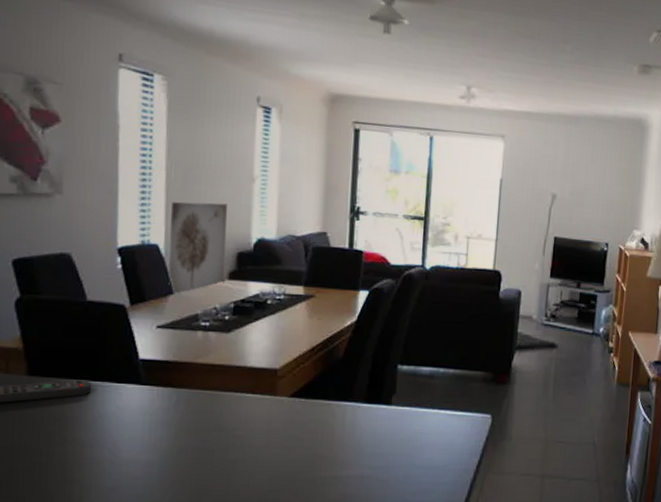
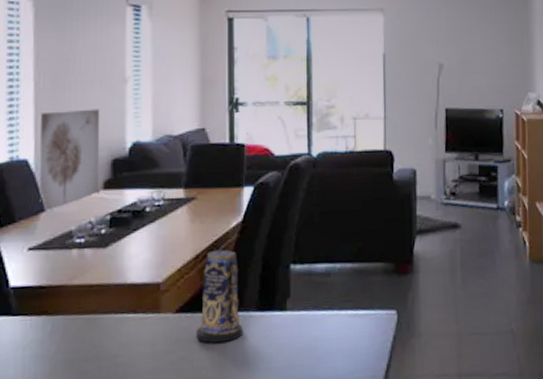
candle: none [307,345,352,427] -> present [195,249,244,343]

